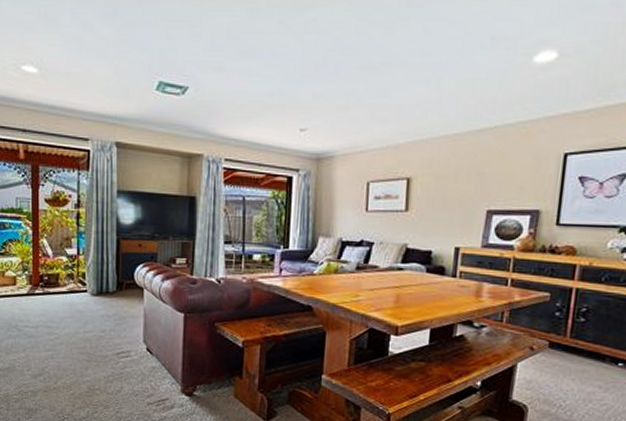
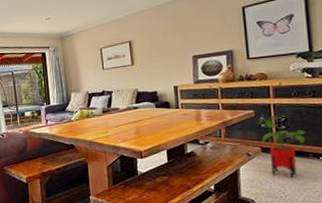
house plant: none [550,303,608,384] -> present [256,115,306,177]

